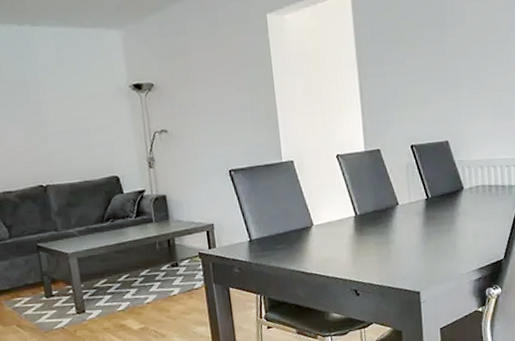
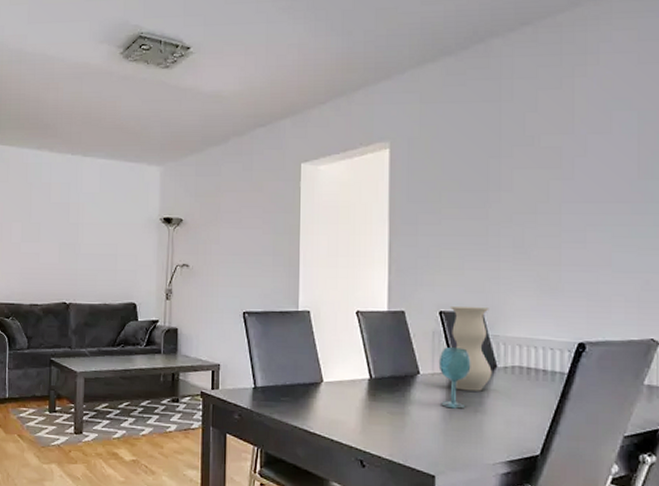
wine glass: none [414,176,442,232] -> present [438,347,471,409]
vase: none [419,136,460,214] -> present [449,307,492,392]

